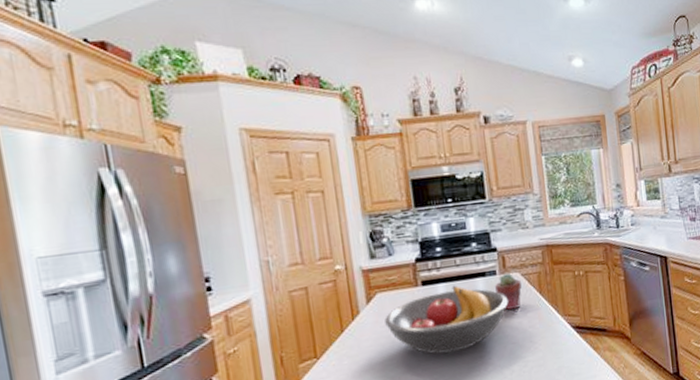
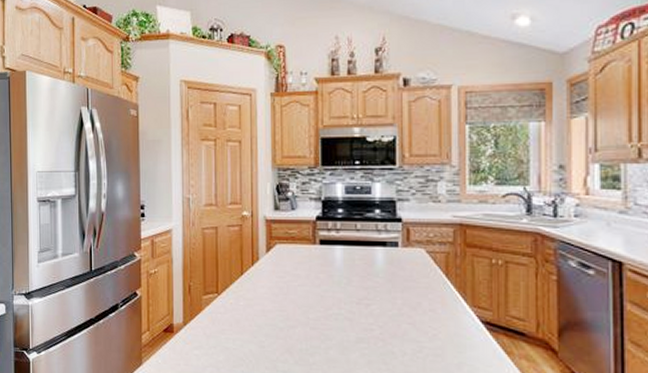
fruit bowl: present [385,285,508,354] -> none [281,249,408,318]
potted succulent: present [494,273,522,310] -> none [394,246,425,287]

